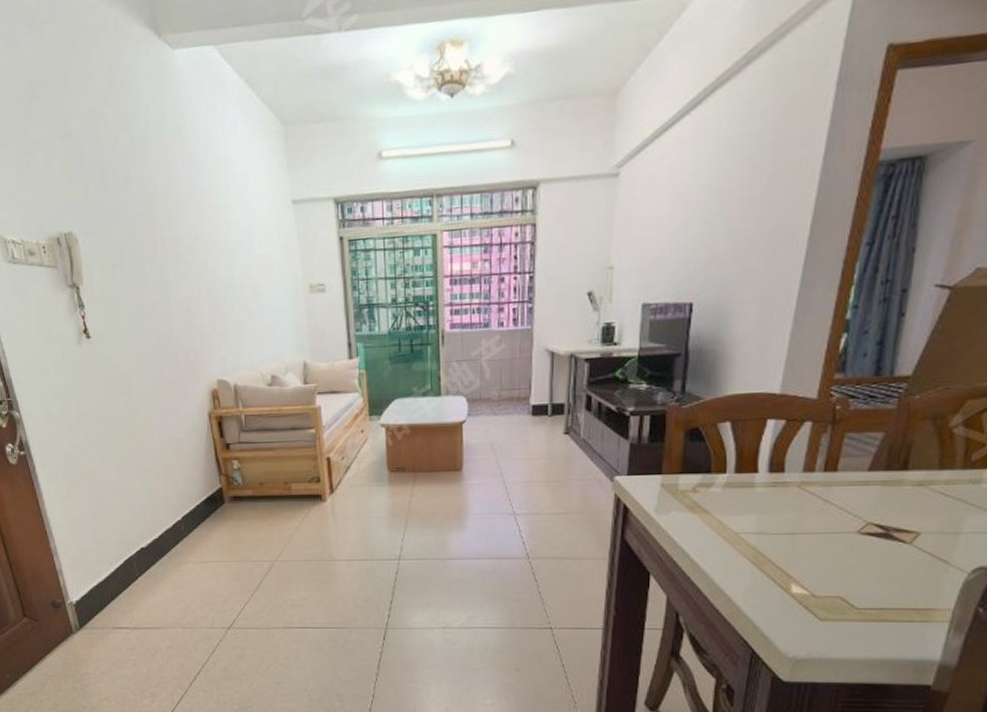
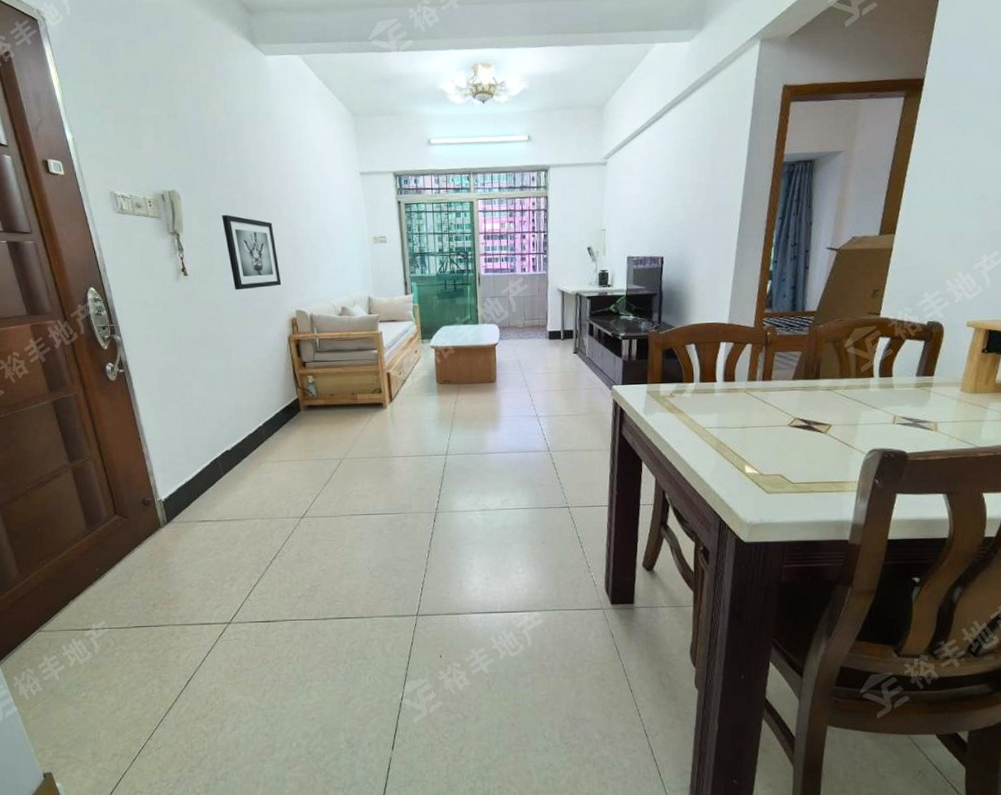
wall art: none [127,261,200,356] -> present [222,215,282,290]

